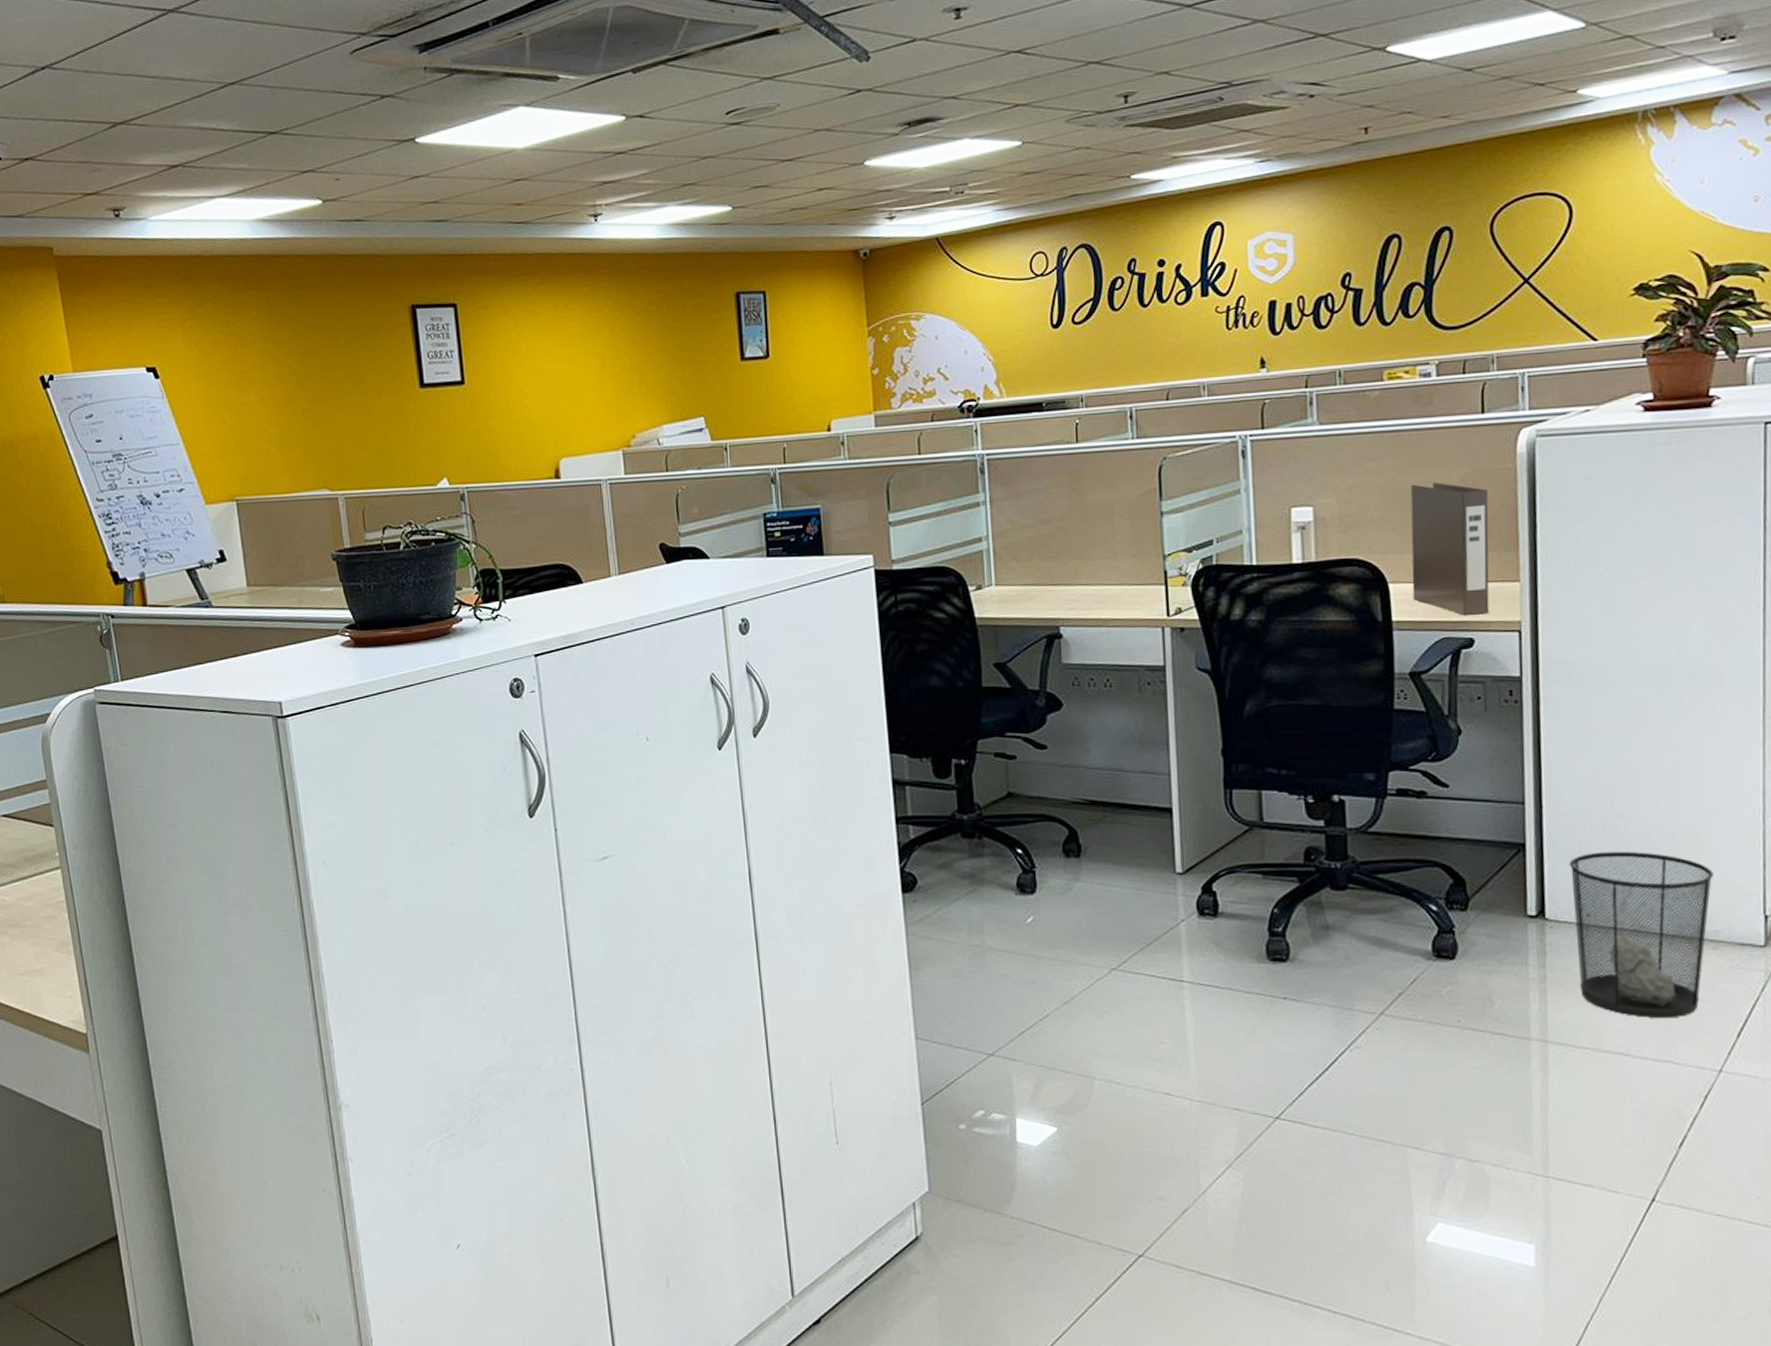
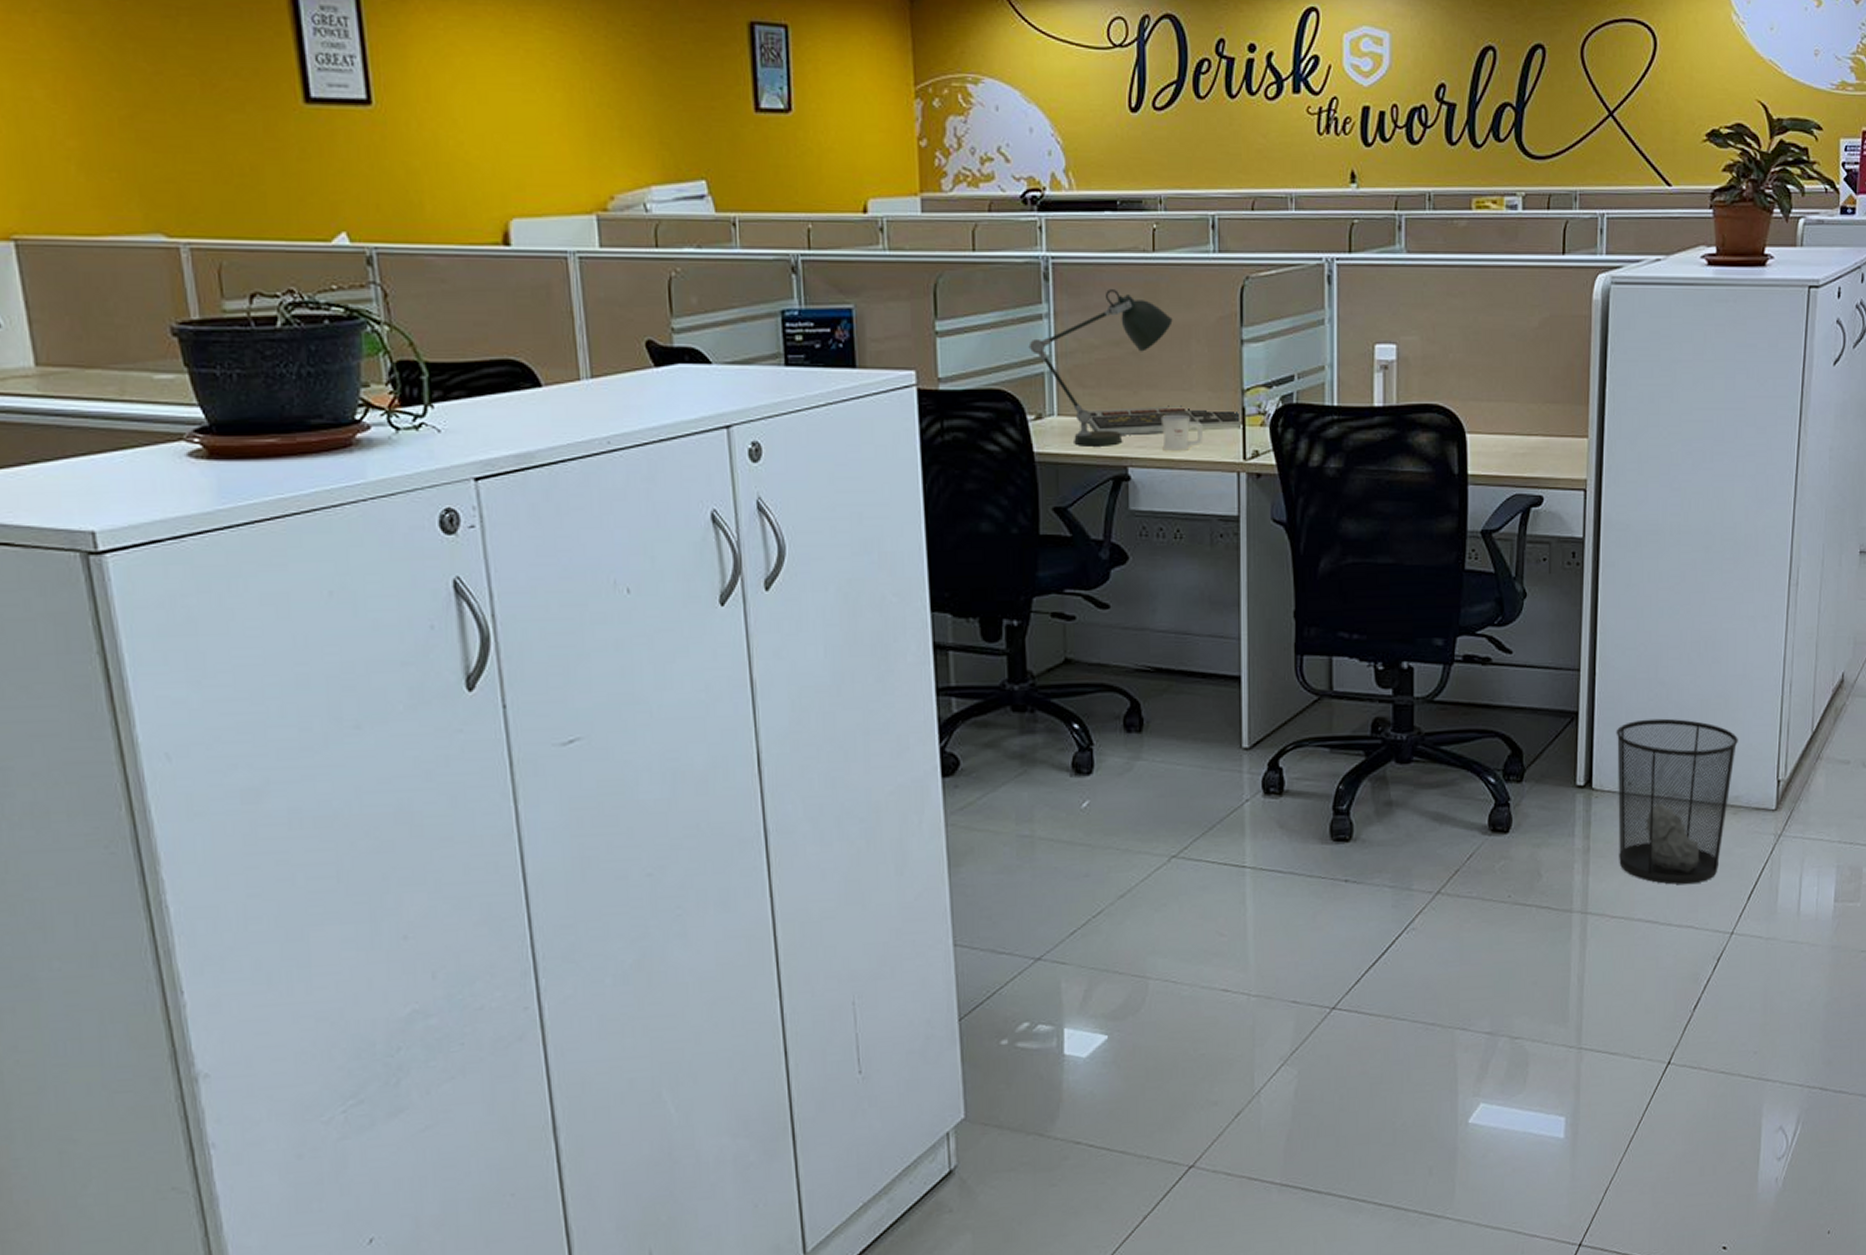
desk lamp: none [968,477,1097,611] -> present [1028,289,1173,446]
computer keyboard: none [1021,572,1165,600] -> present [1086,406,1242,435]
mug: none [1088,579,1129,613] -> present [1160,414,1204,452]
binder: present [1410,482,1490,616] -> none [1488,326,1564,472]

